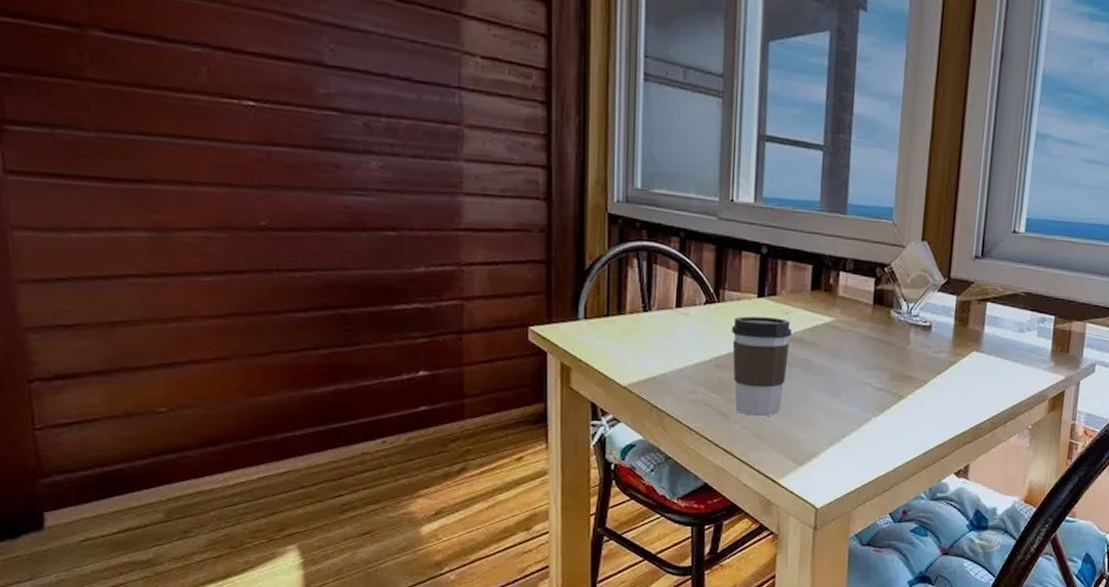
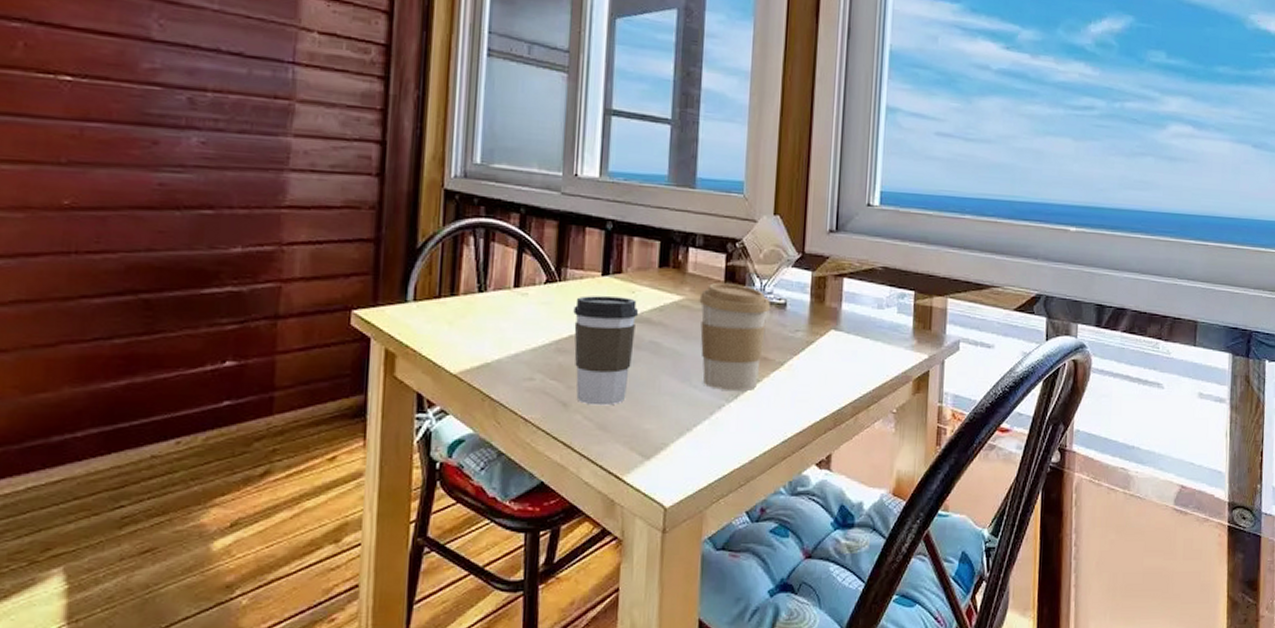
coffee cup: none [849,306,916,406] -> present [699,283,770,391]

